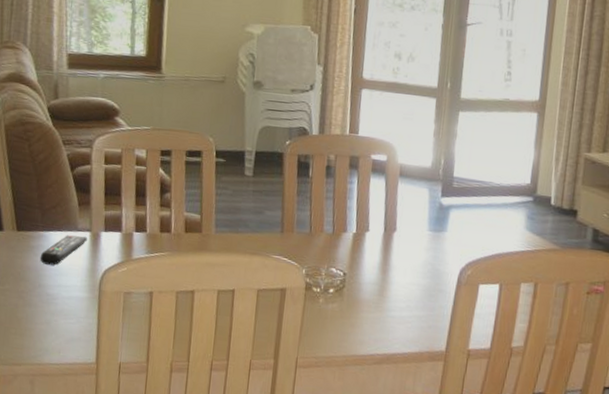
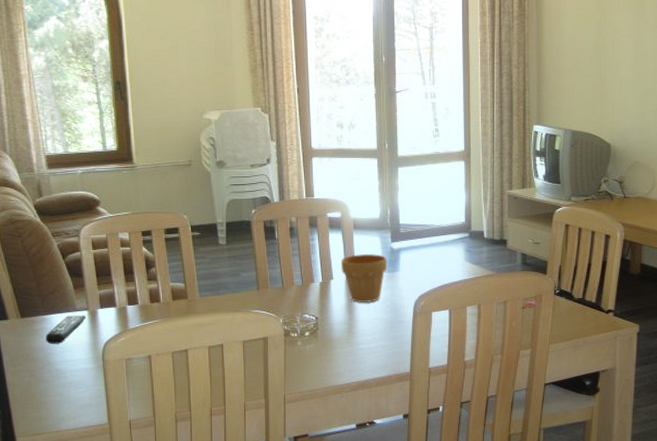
flower pot: none [380,205,434,264] -> present [340,254,387,302]

